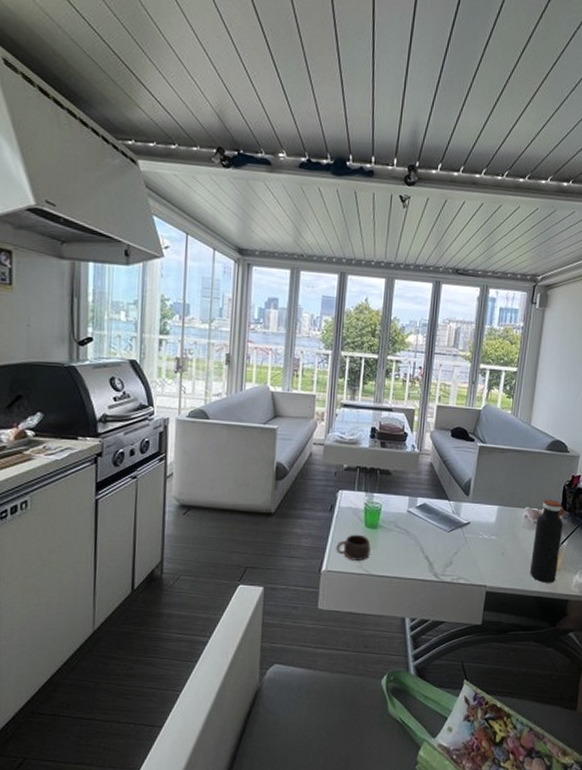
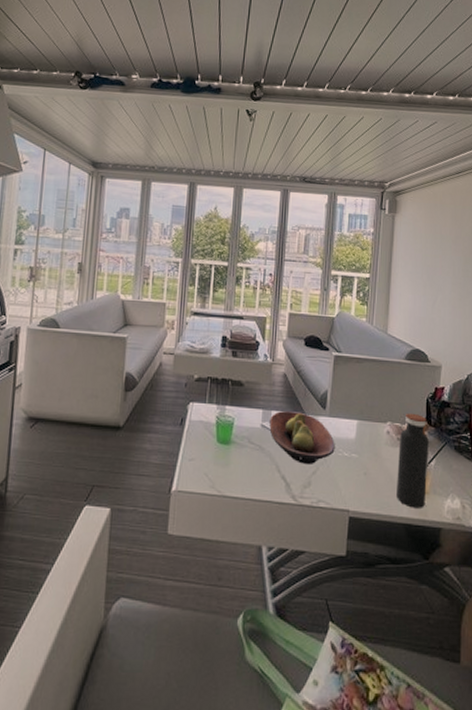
cup: present [336,534,371,561] -> none [187,450,224,480]
fruit bowl: none [415,497,476,546] -> present [269,410,335,464]

